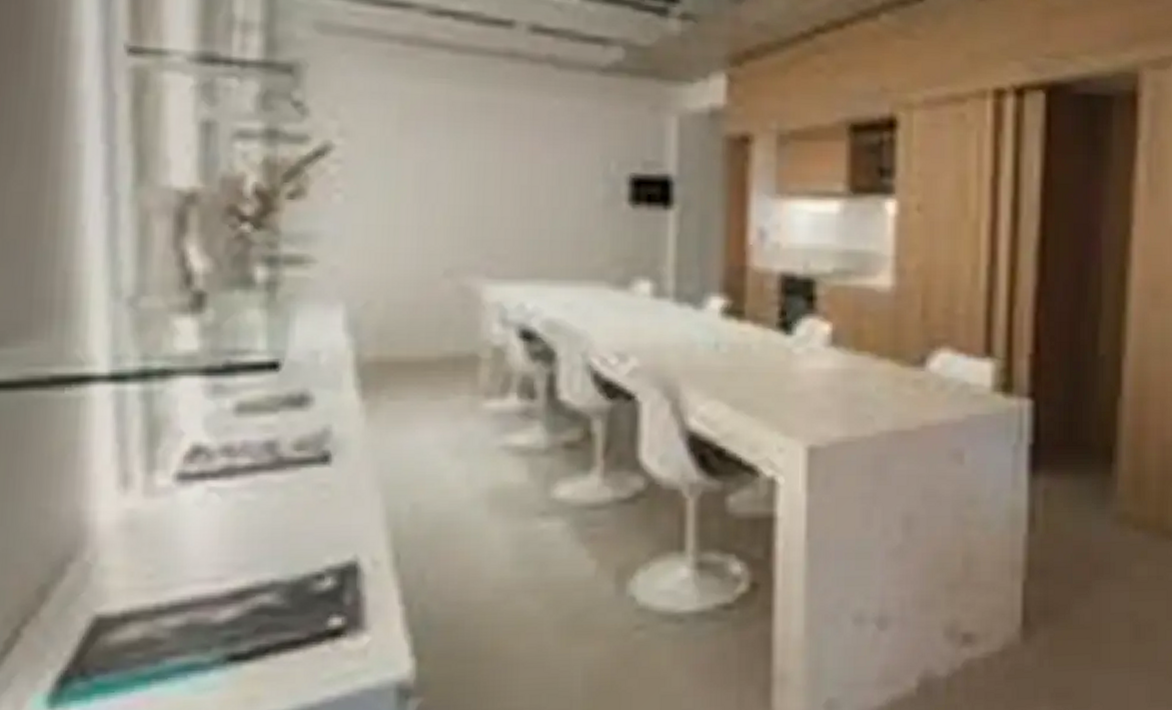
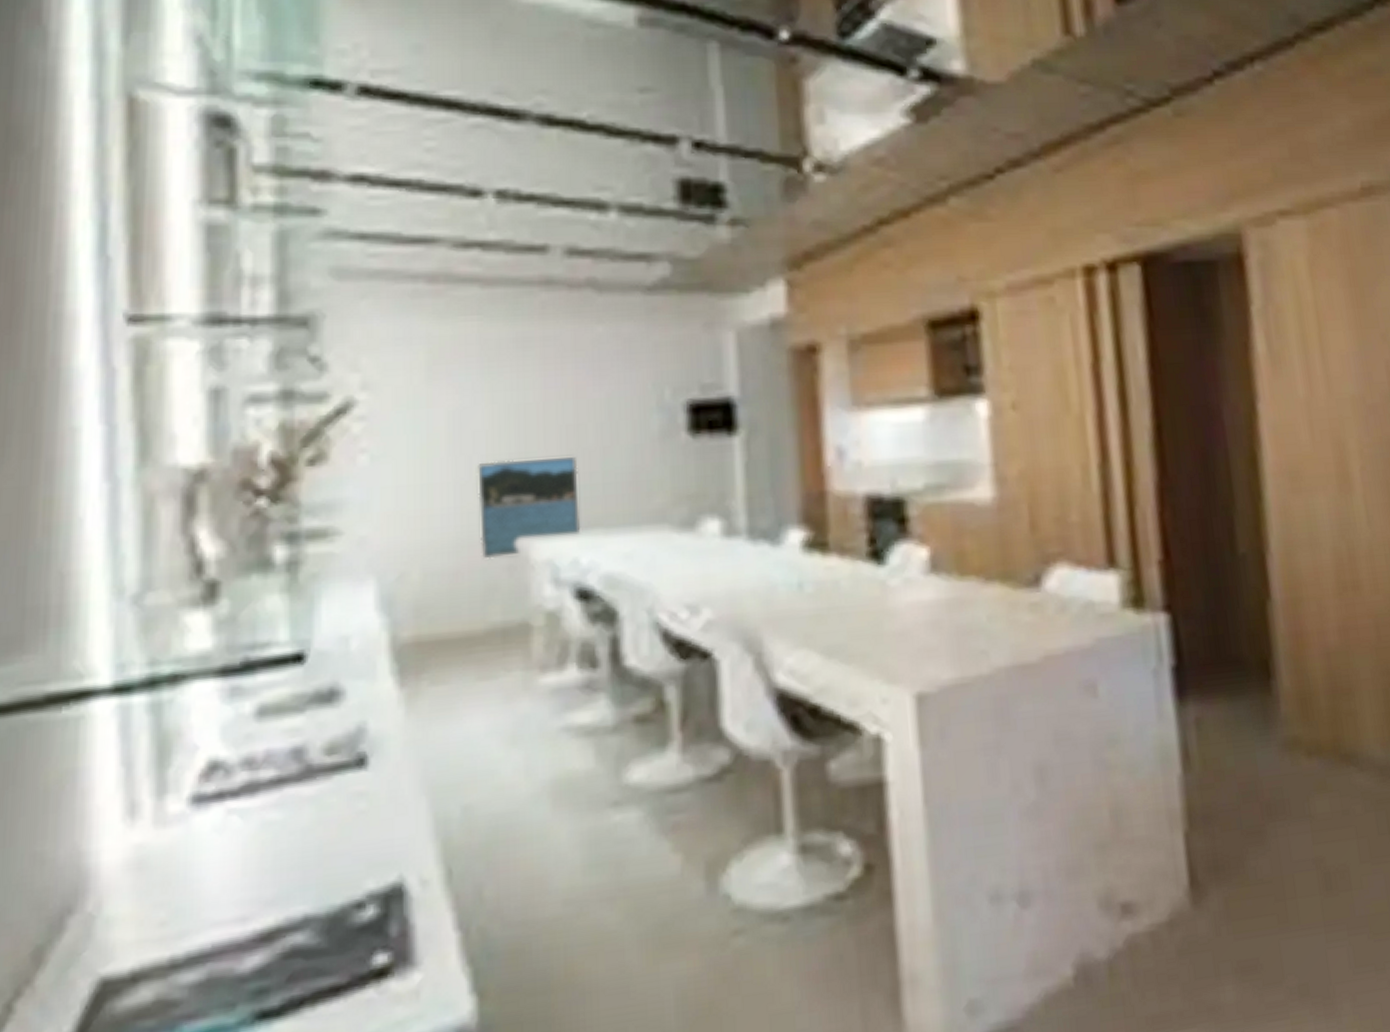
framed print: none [439,211,529,297] -> present [478,457,581,559]

